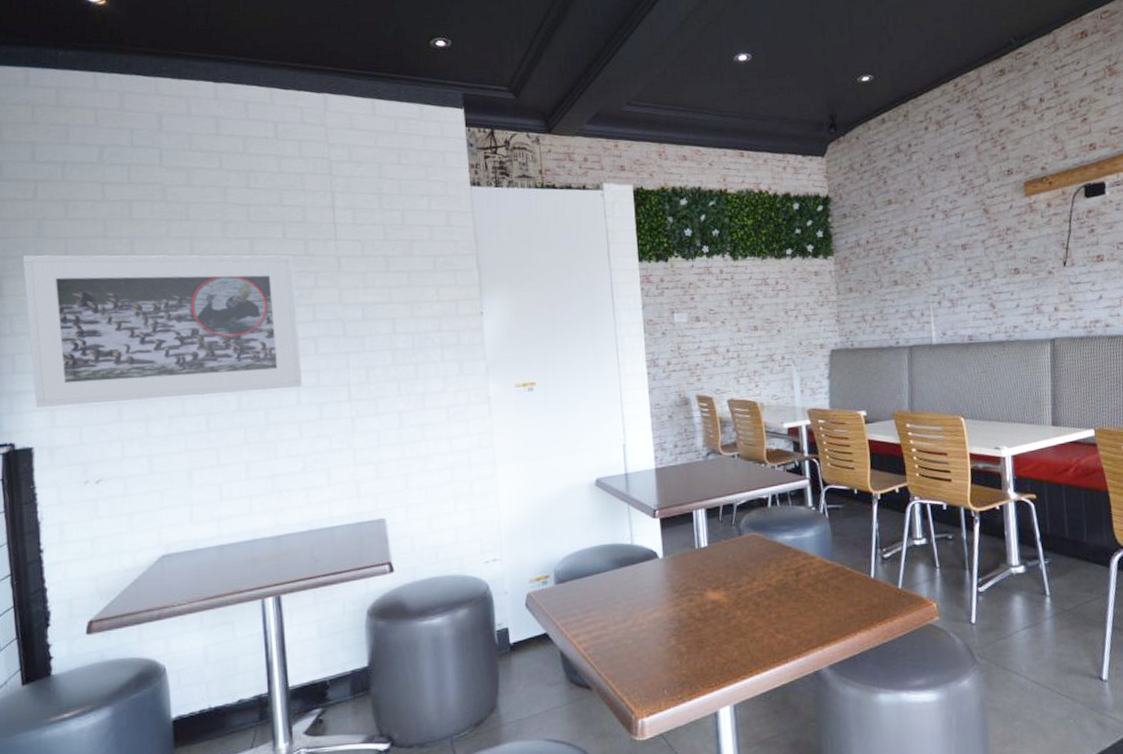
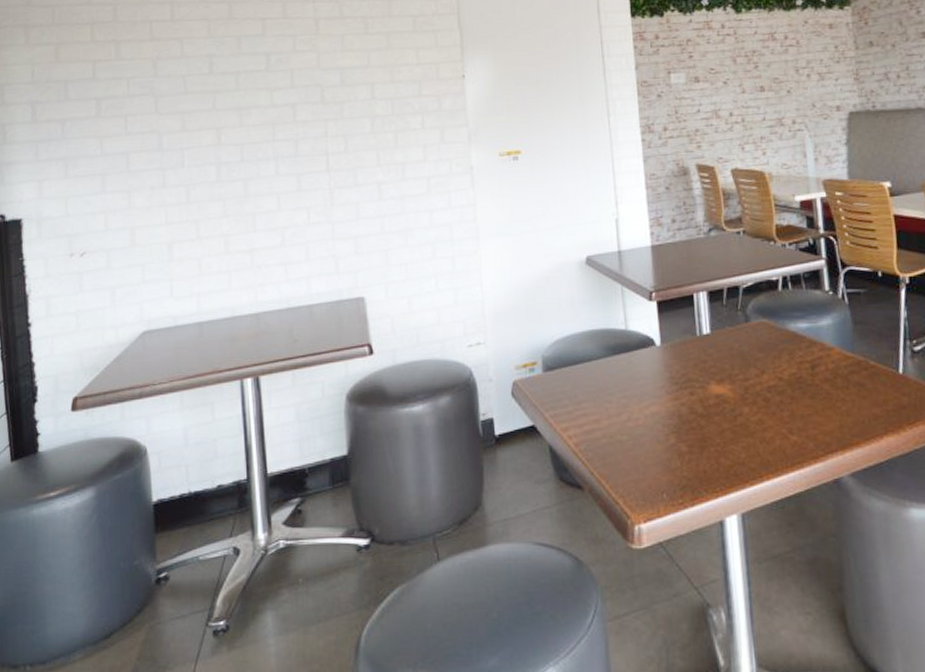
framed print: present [22,255,303,408] -> none [13,18,281,178]

